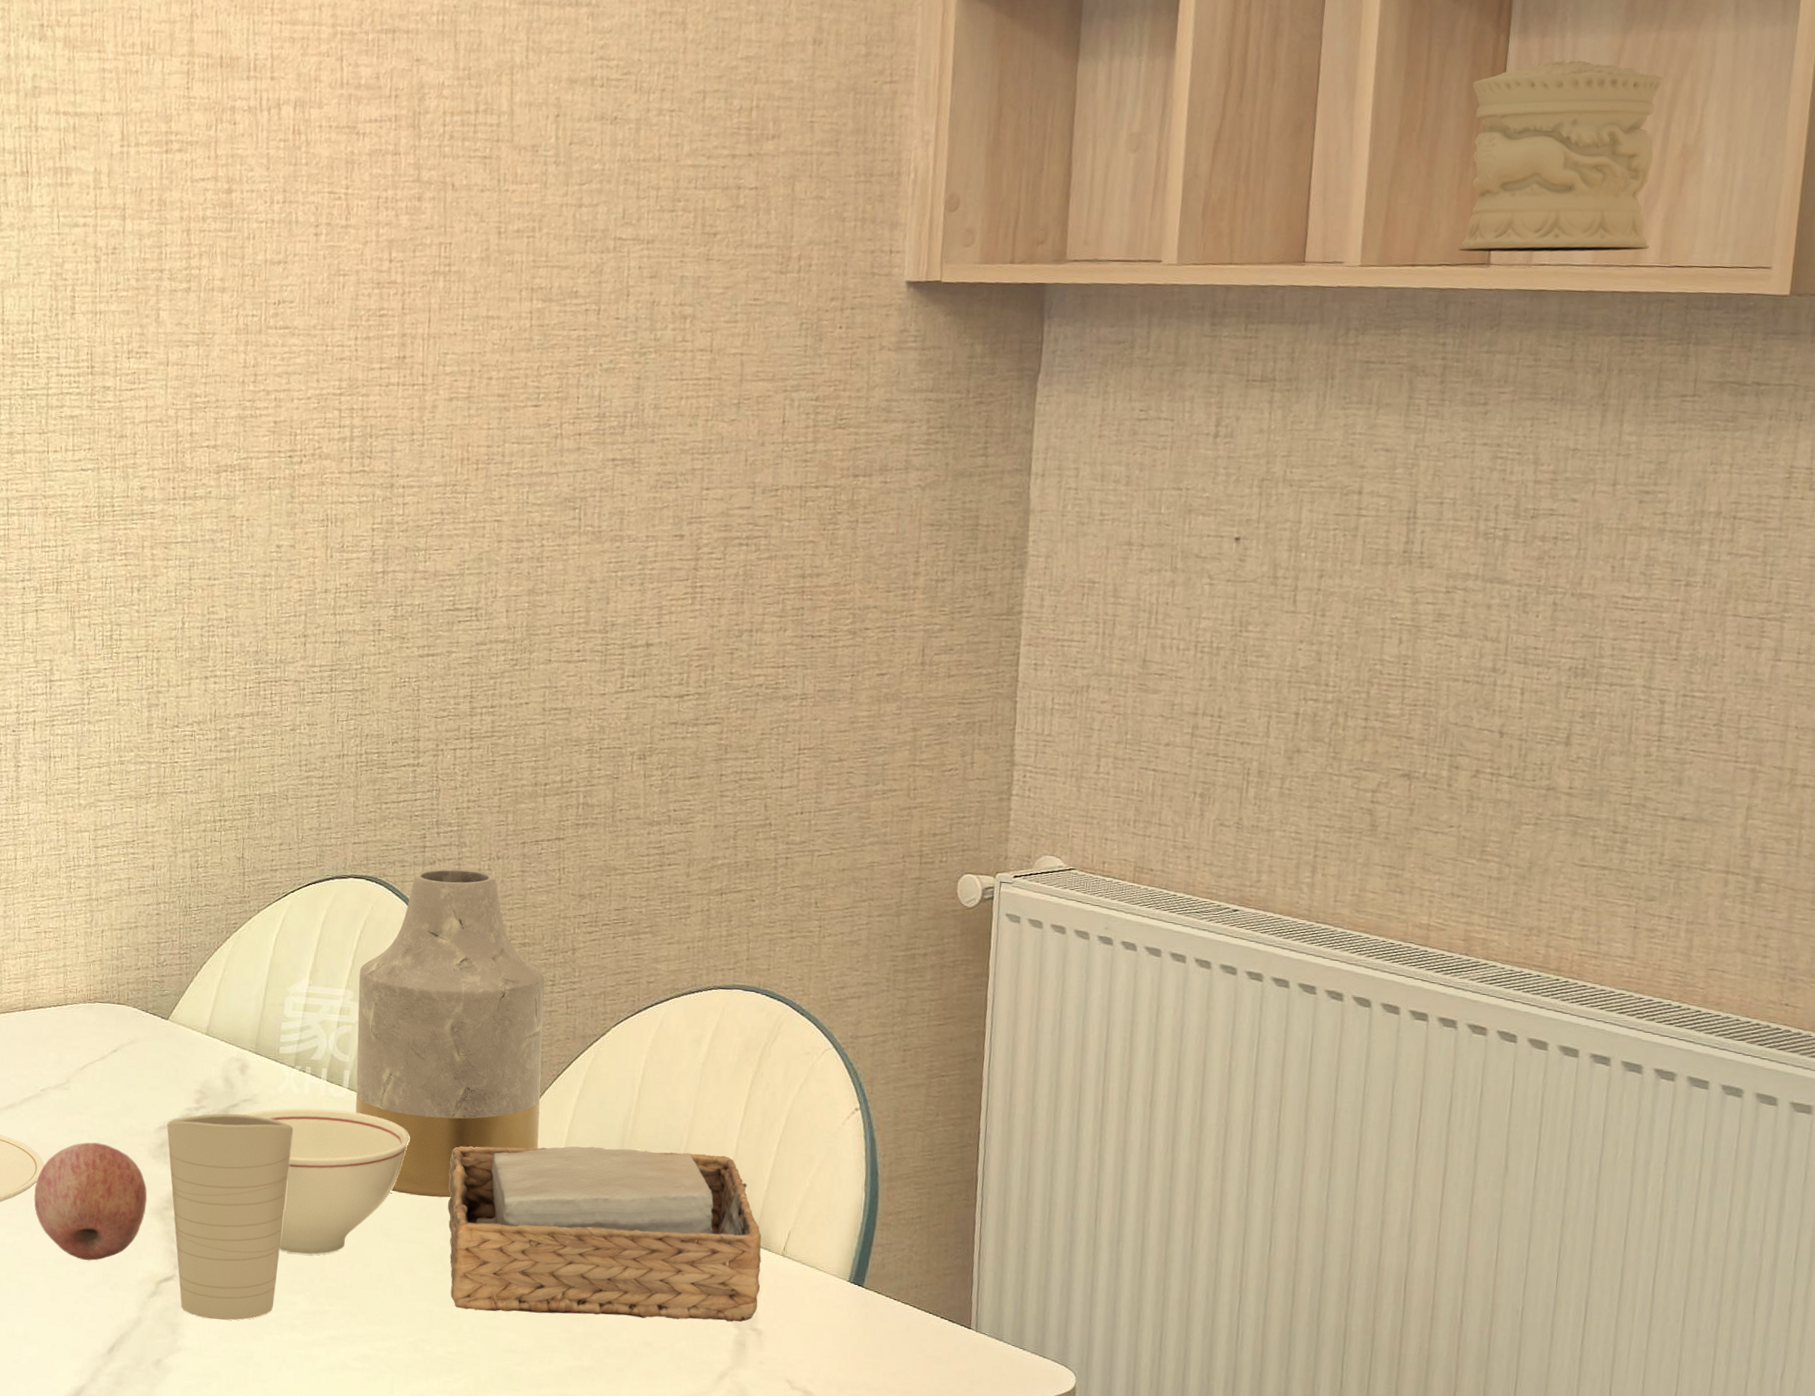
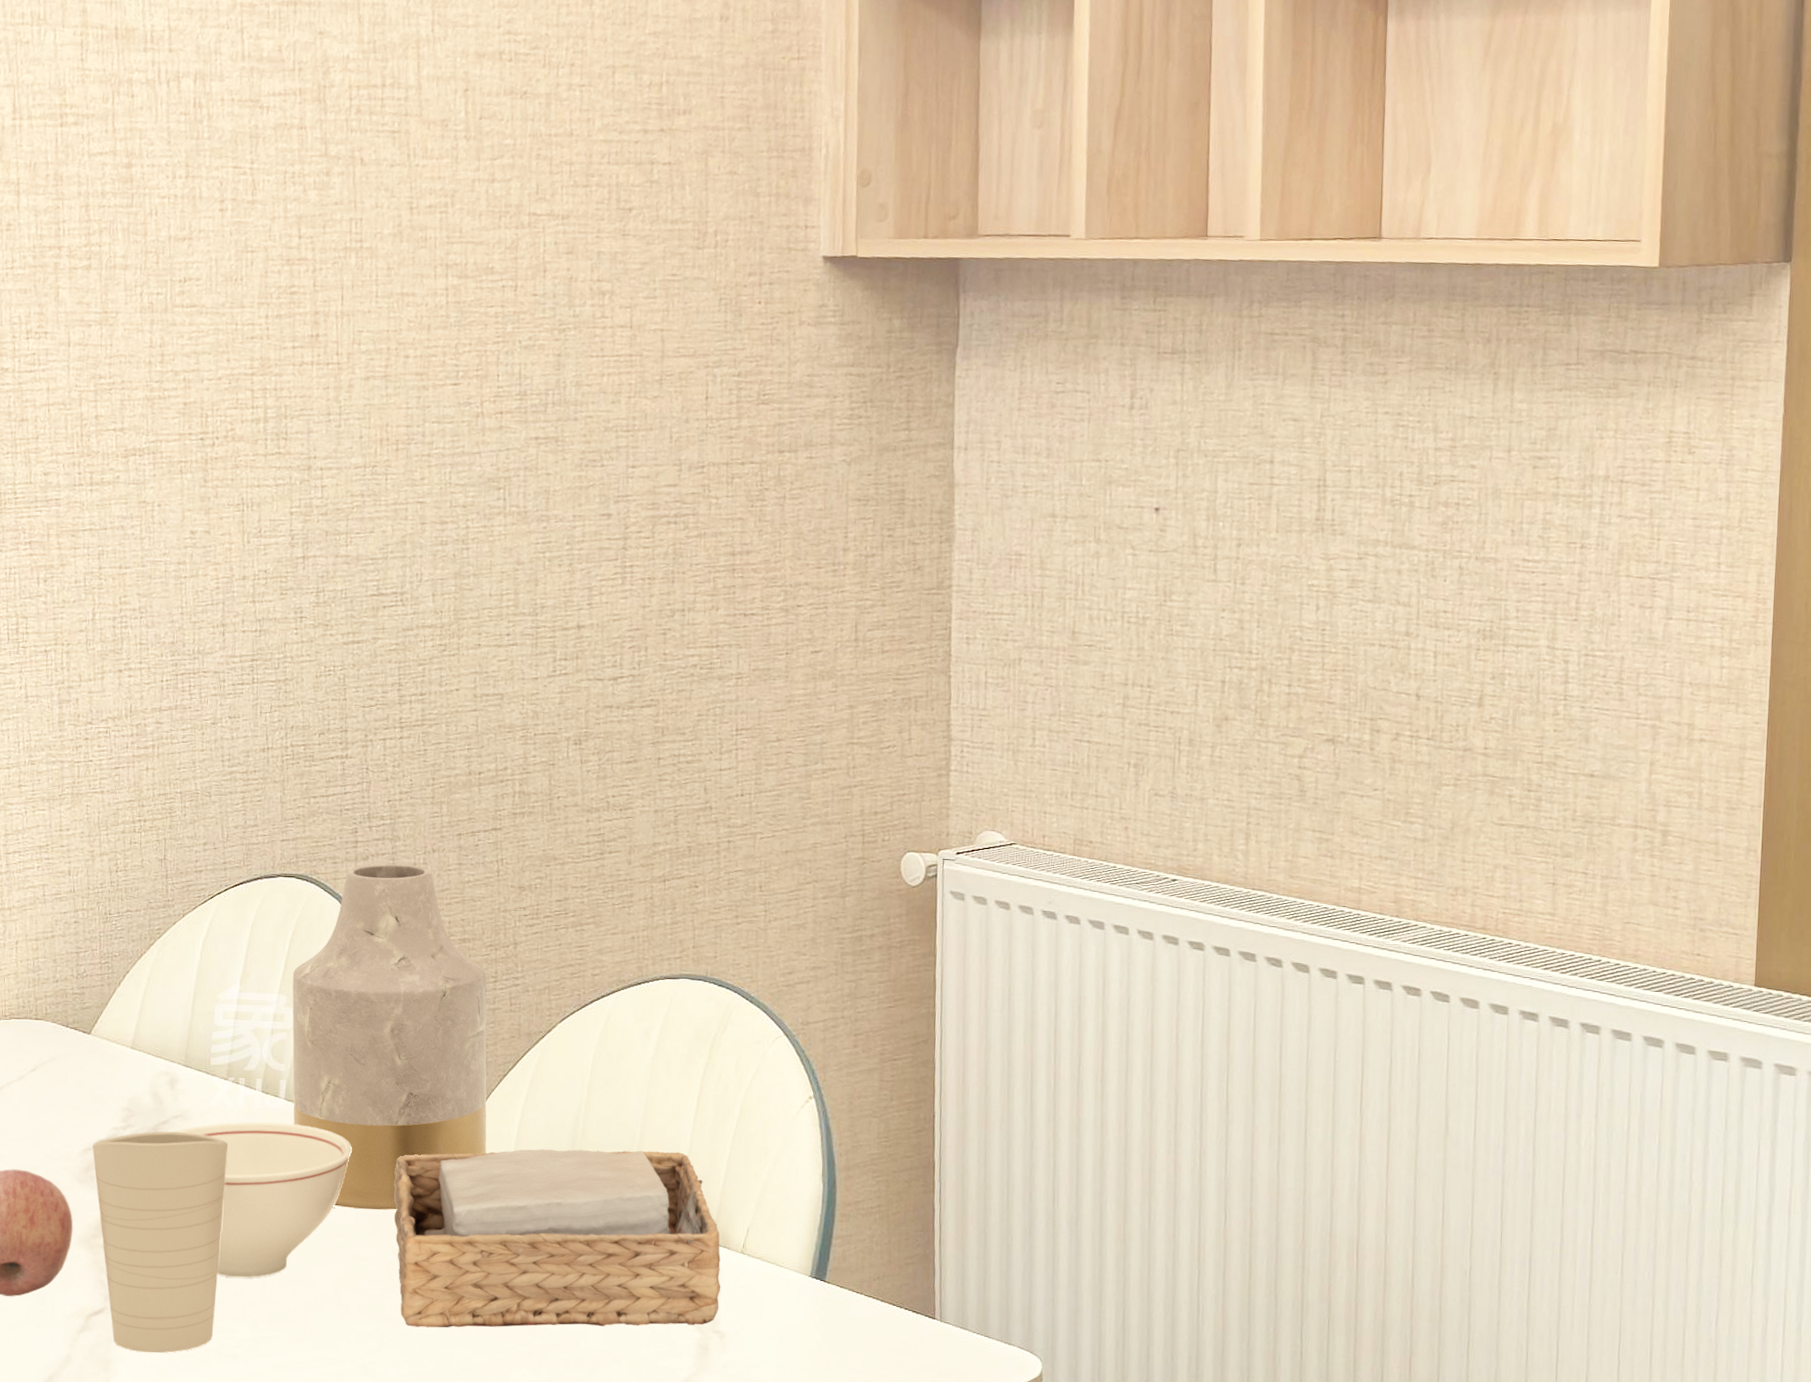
decorative box: present [1458,60,1663,253] -> none [1351,42,1531,227]

